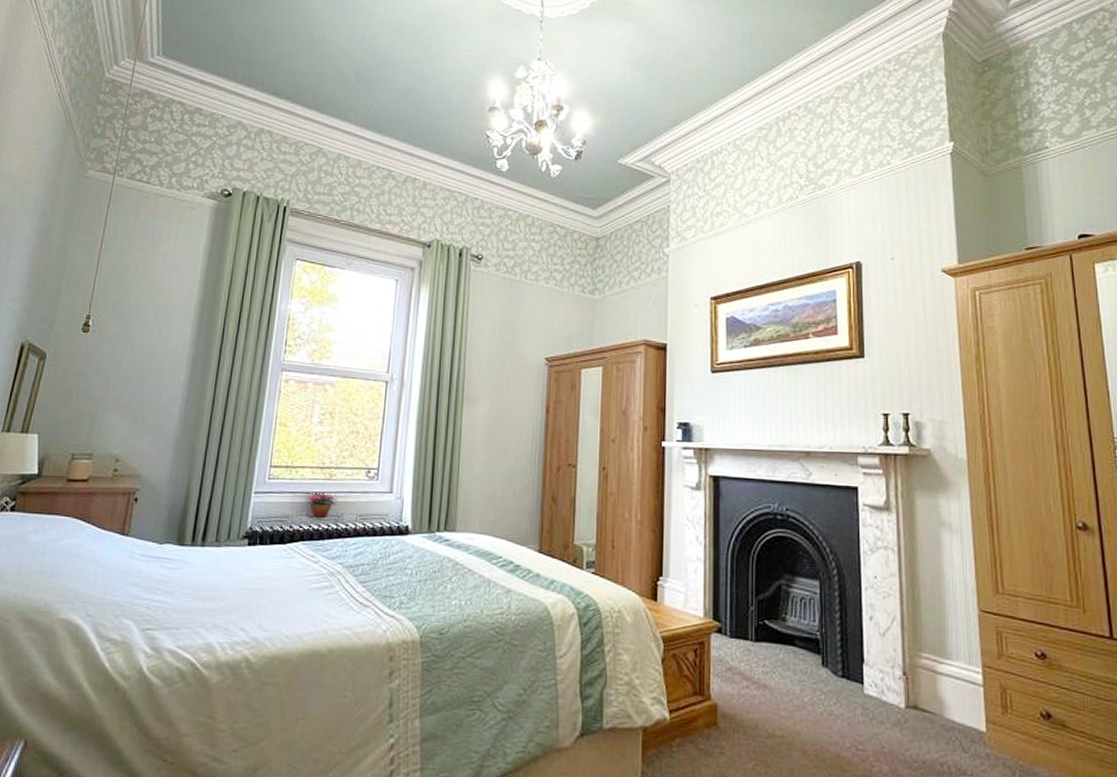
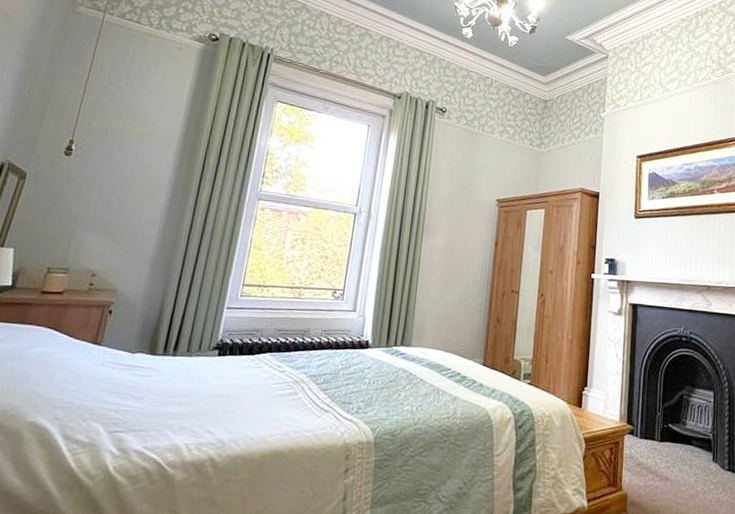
flower arrangement: present [304,493,338,519] -> none [274,310,305,333]

